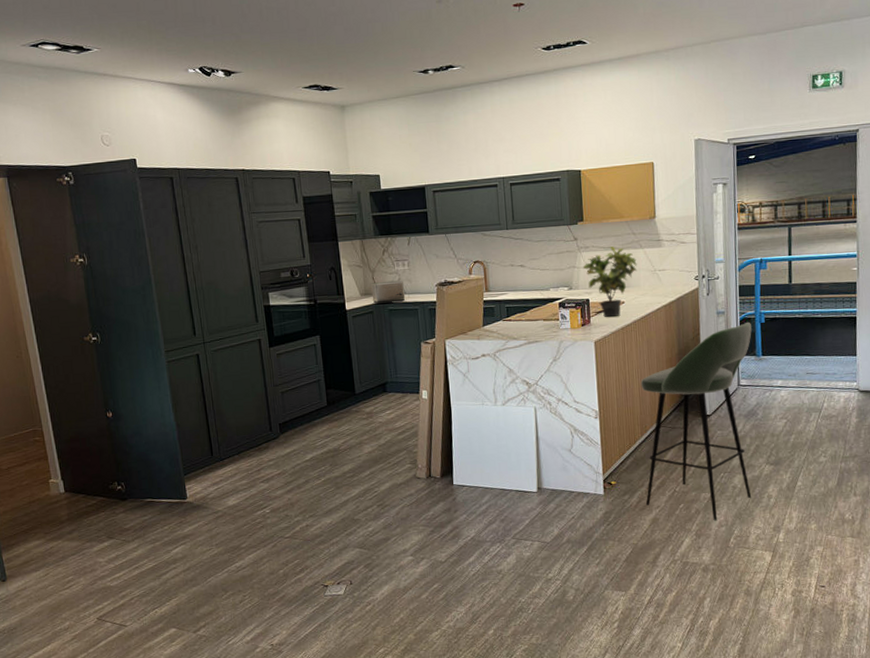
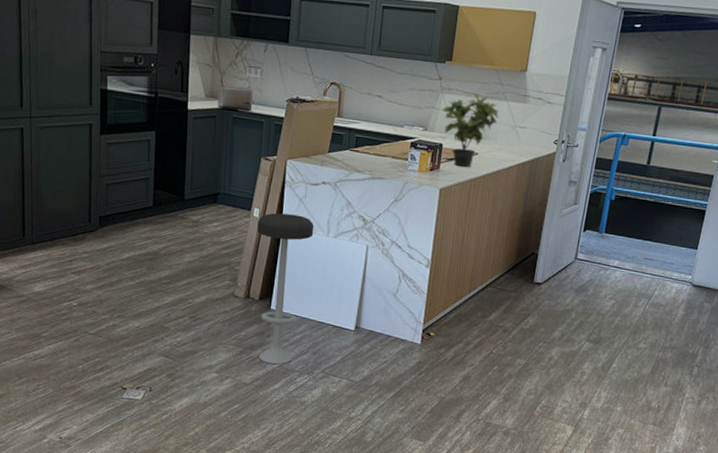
bar stool: none [427,390,482,539] -> present [257,213,315,365]
bar stool: present [640,322,752,521] -> none [461,196,601,388]

